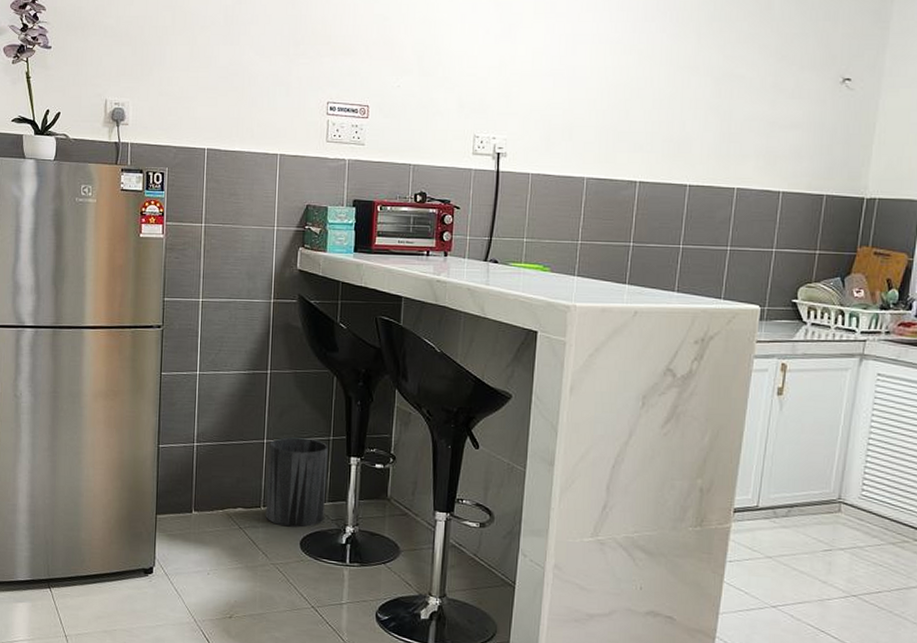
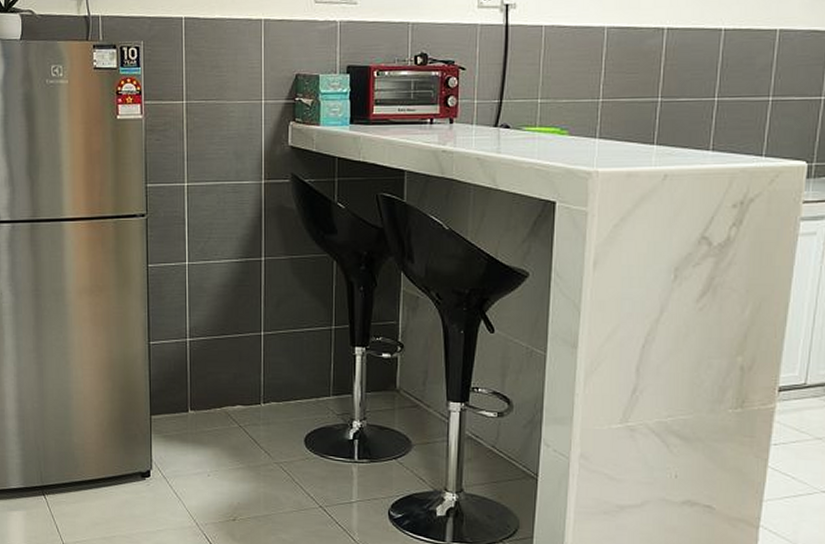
trash can: present [265,437,328,528] -> none [266,328,330,424]

